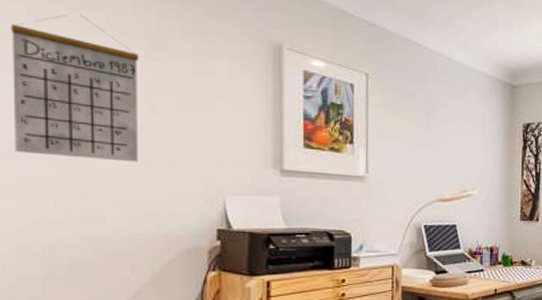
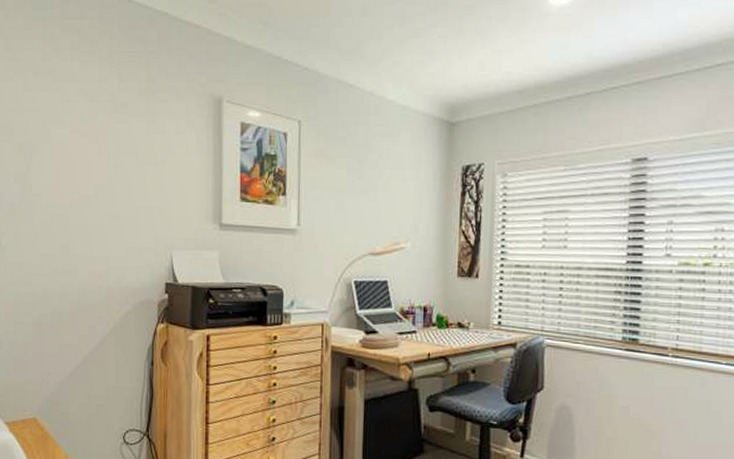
calendar: present [10,14,139,162] -> none [12,84,104,219]

